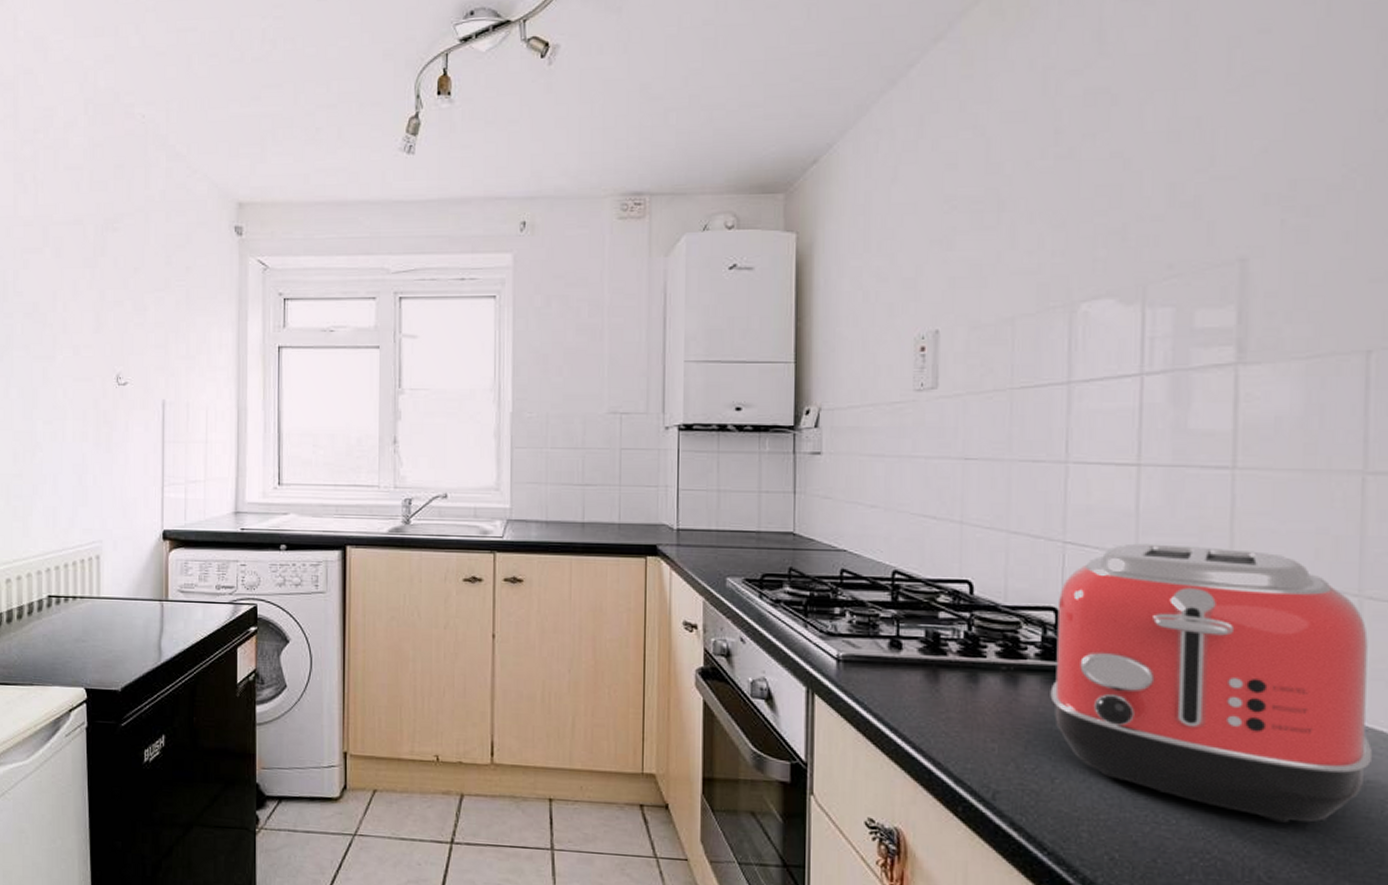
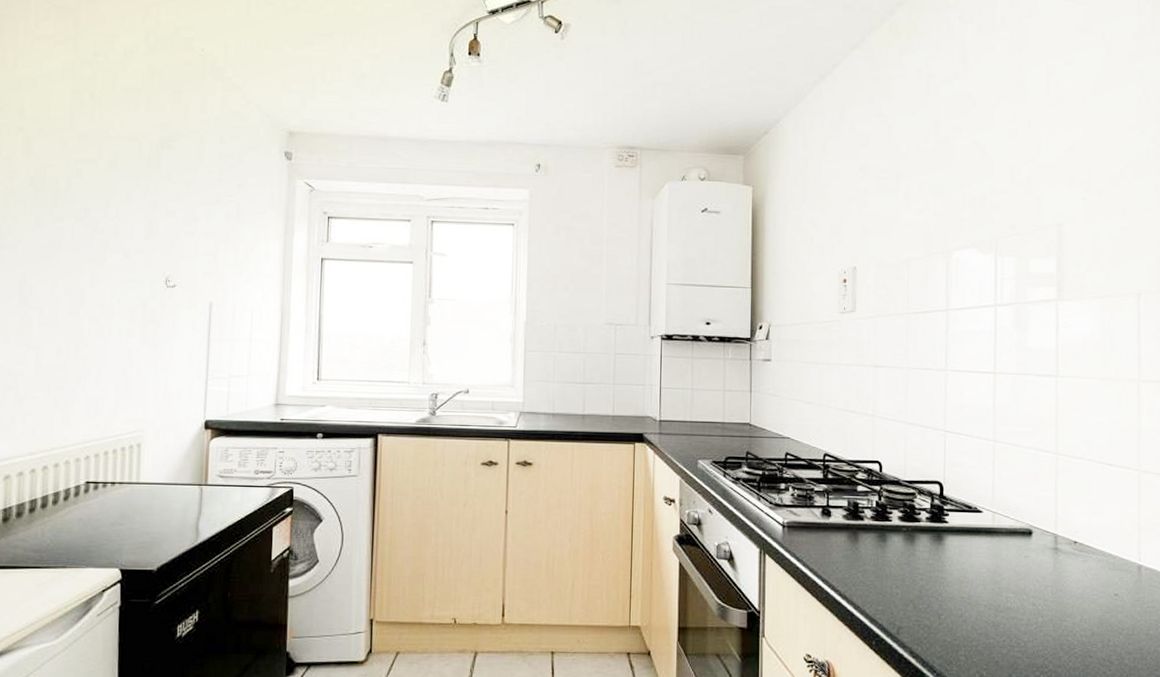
toaster: present [1050,543,1373,823] -> none [937,432,1150,641]

